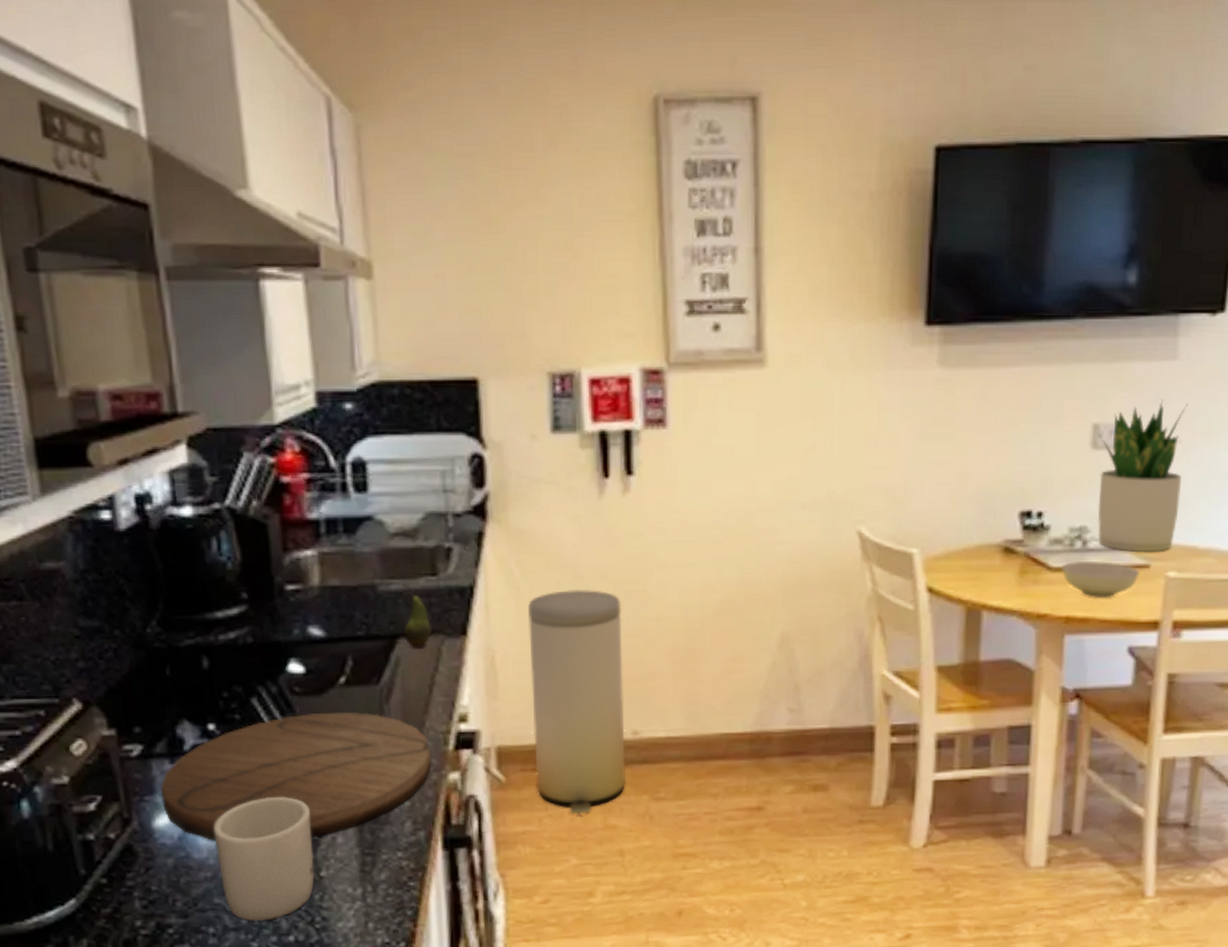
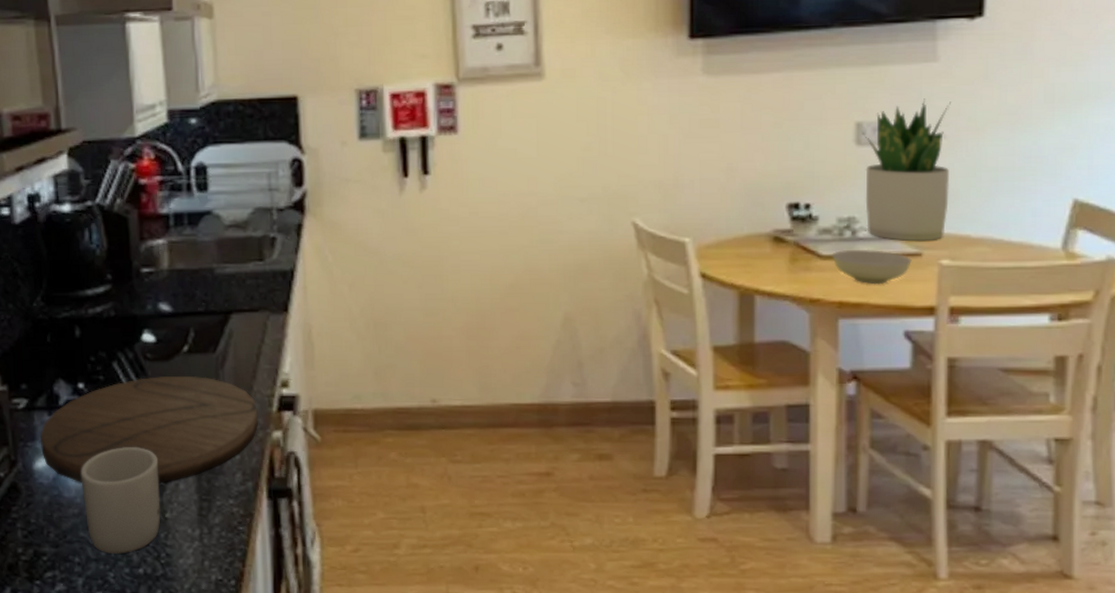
fruit: present [403,583,433,647] -> none [235,267,260,321]
pedal bin: present [528,589,627,815] -> none [340,273,427,473]

